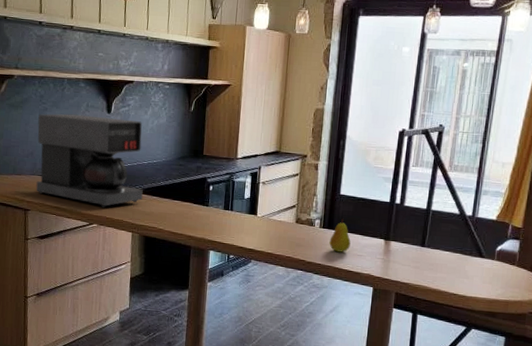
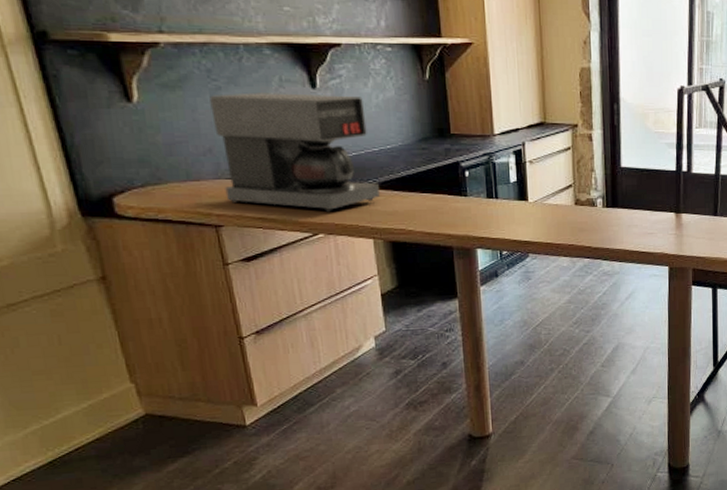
fruit: present [329,218,351,253] -> none [615,194,639,233]

